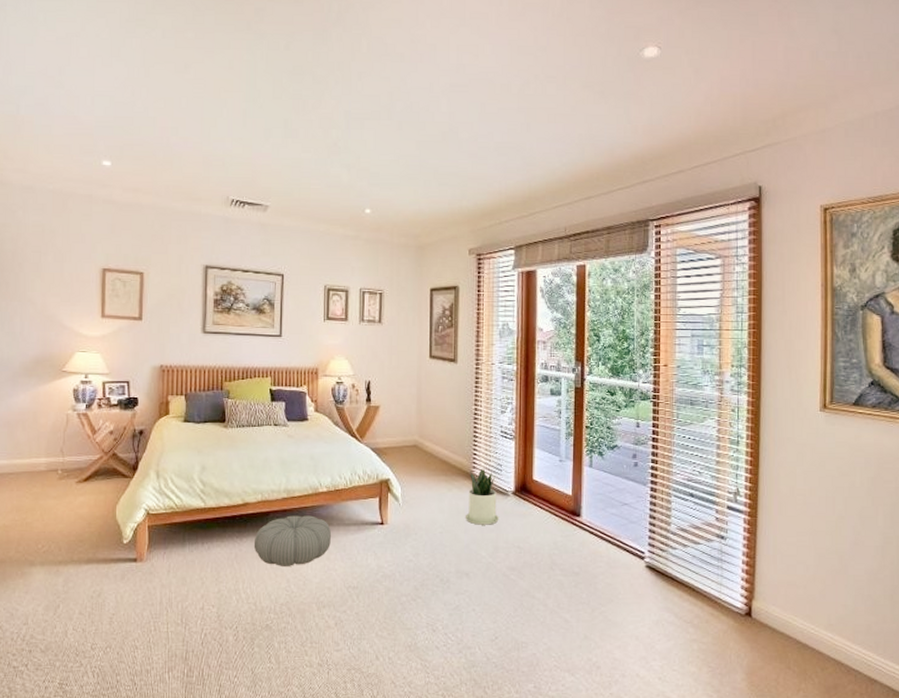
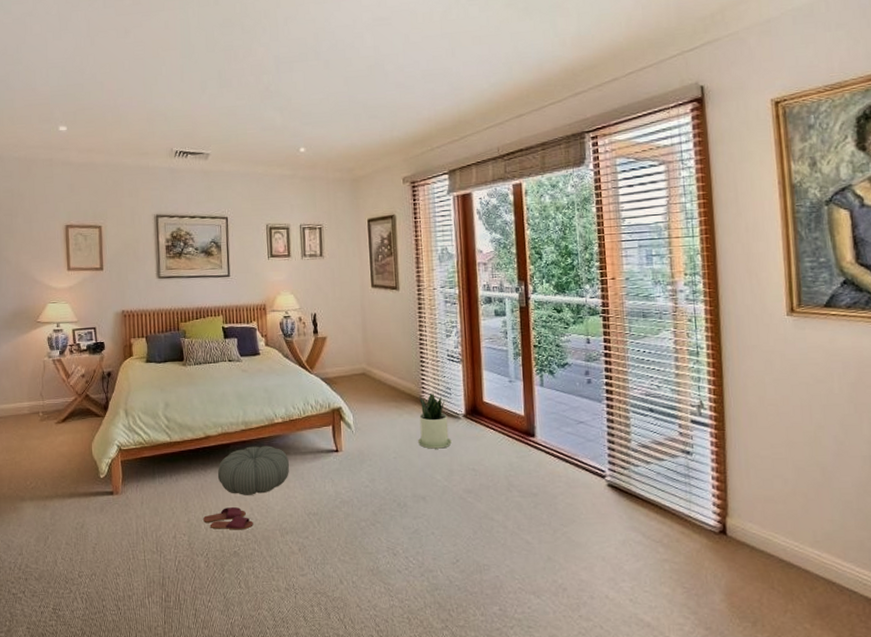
slippers: none [235,578,289,603] -> present [203,506,253,530]

